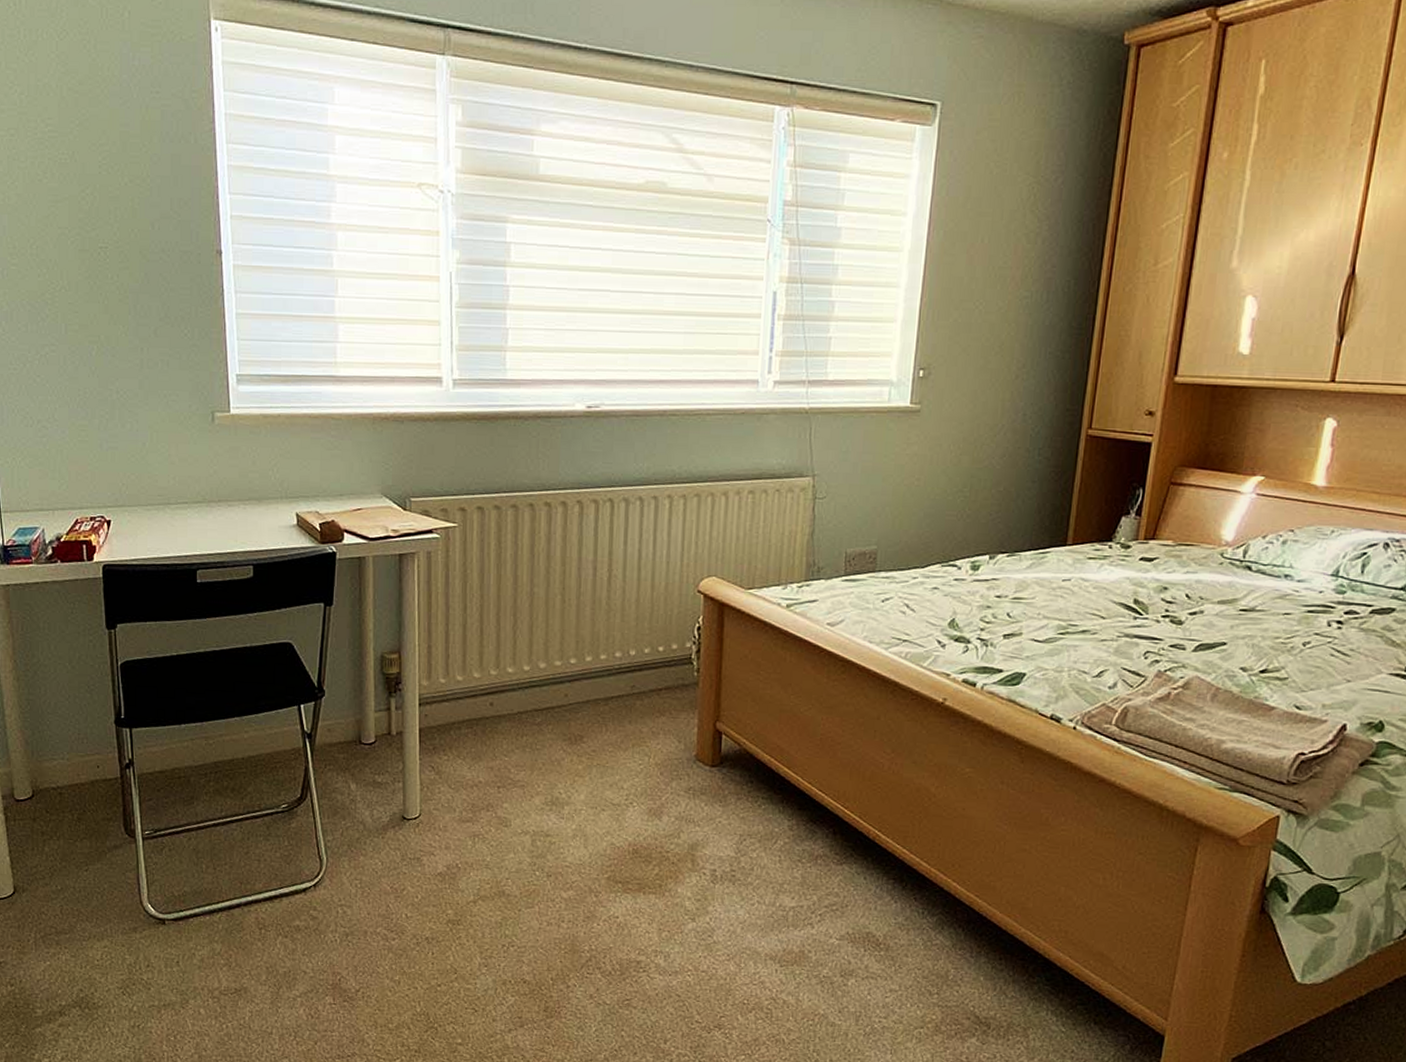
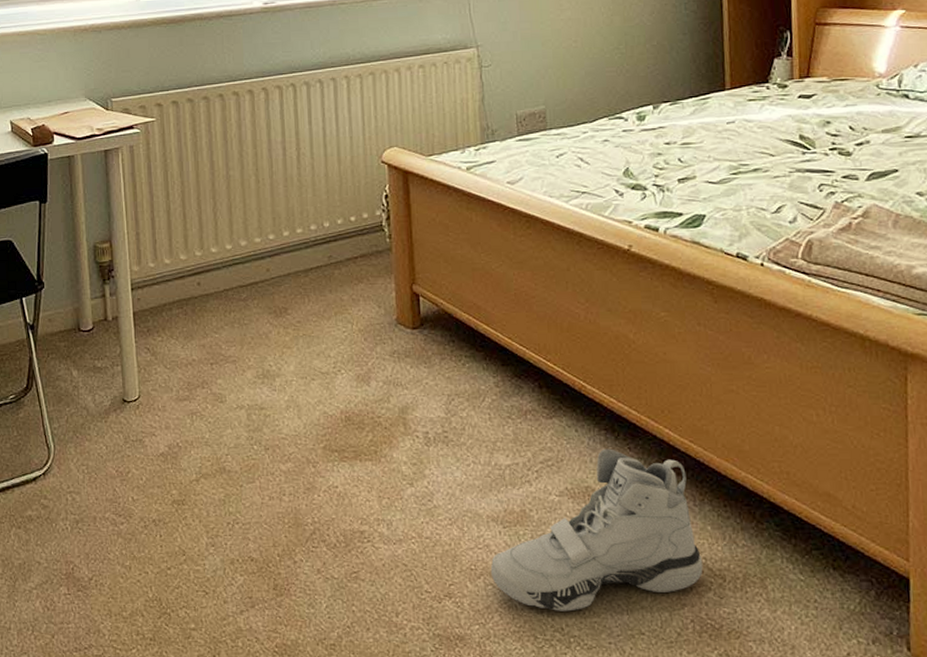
sneaker: none [762,897,971,1048] -> present [490,448,703,612]

